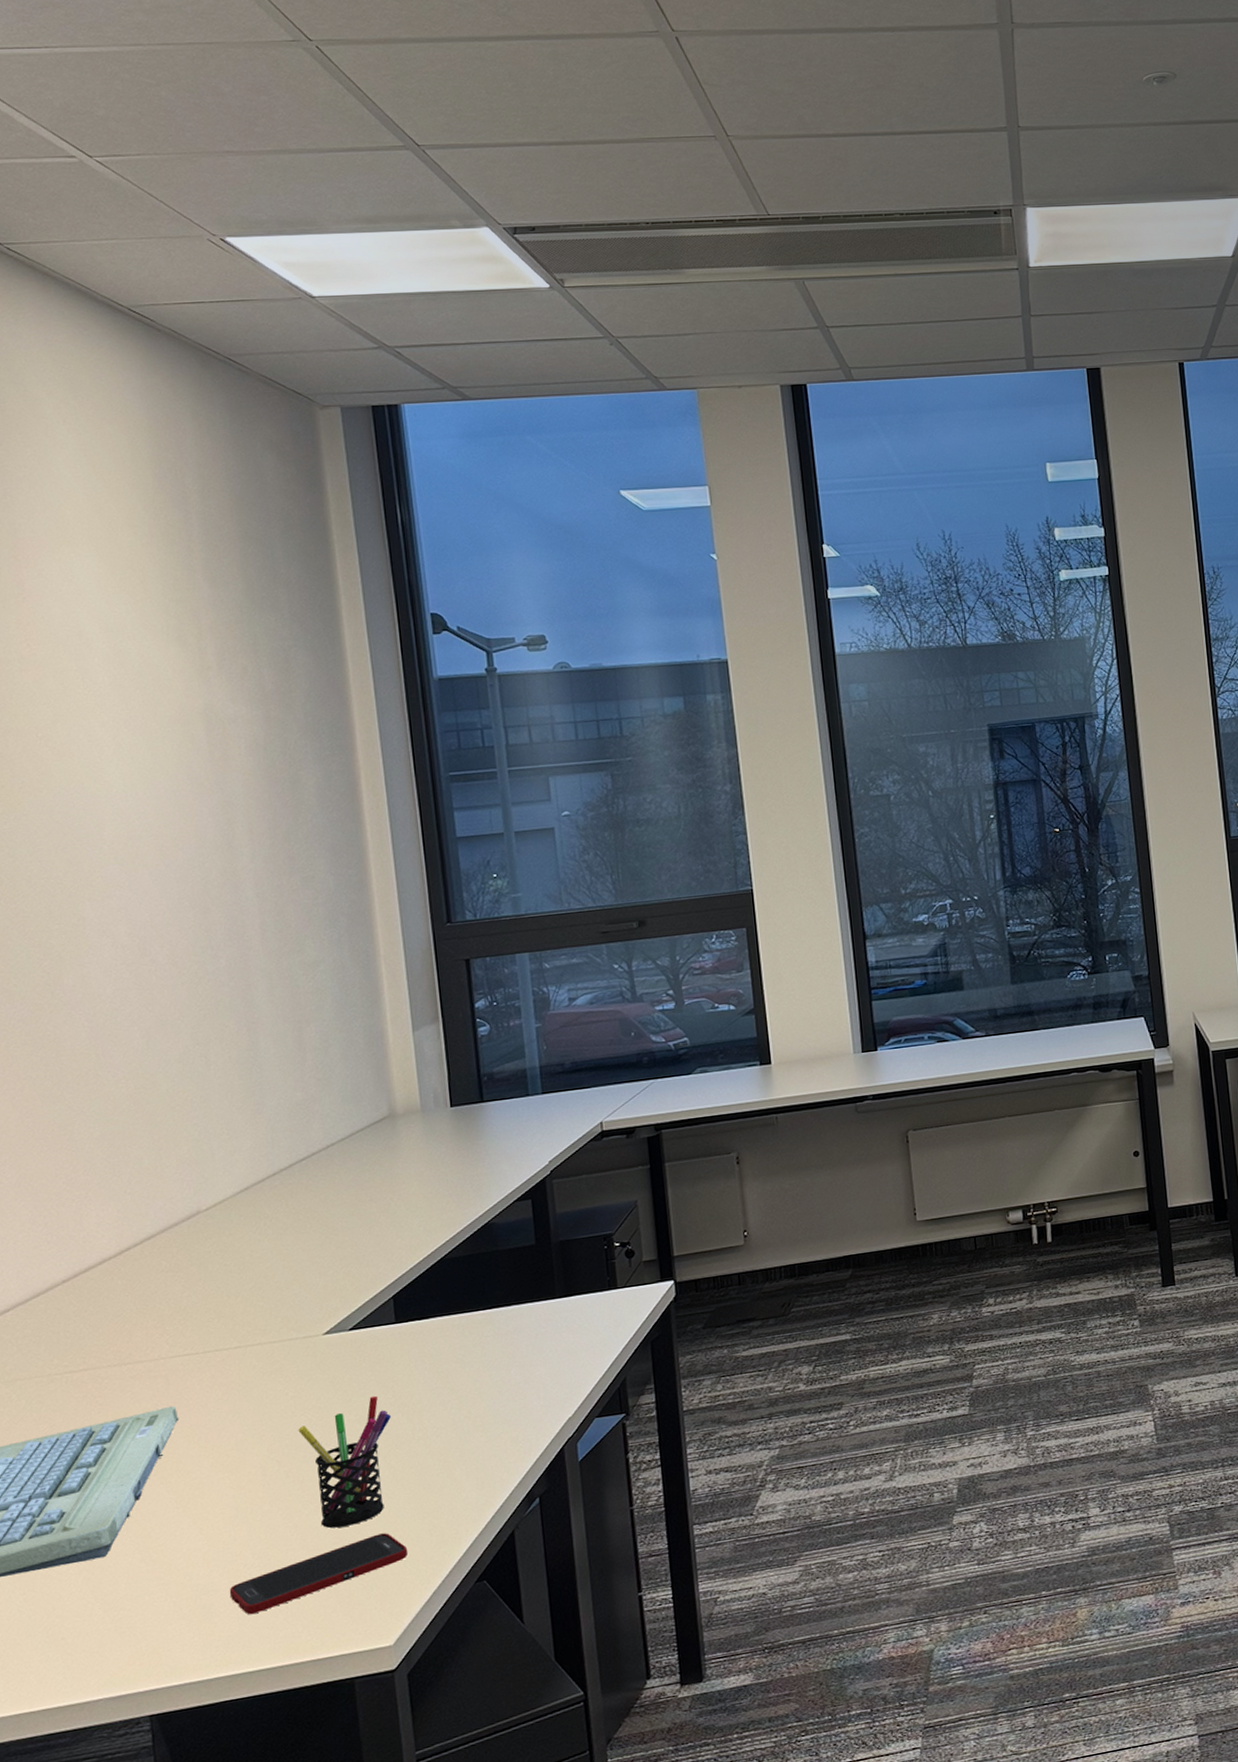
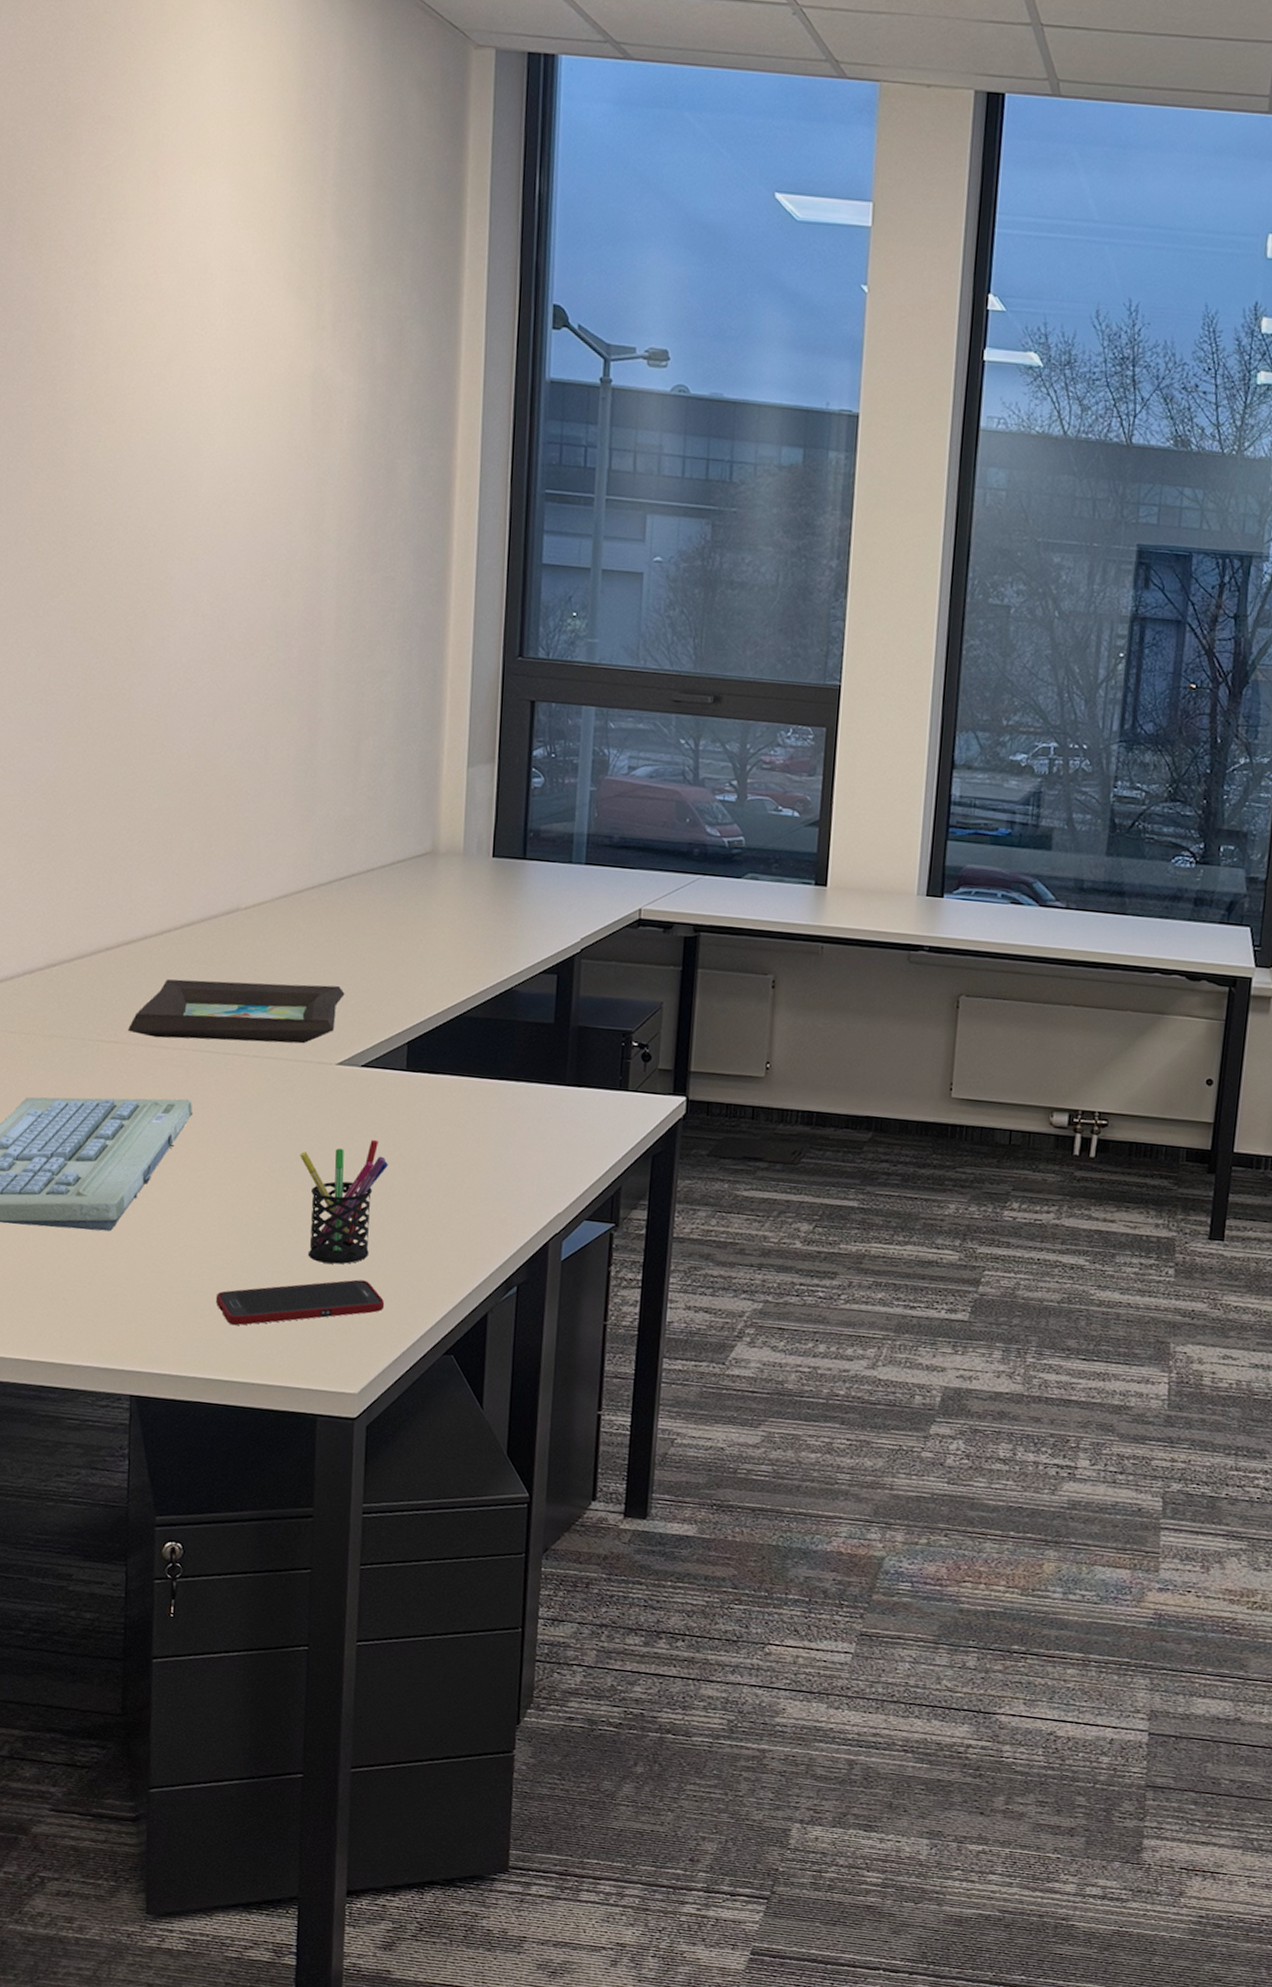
picture frame: none [97,1261,322,1356] -> present [128,979,345,1044]

